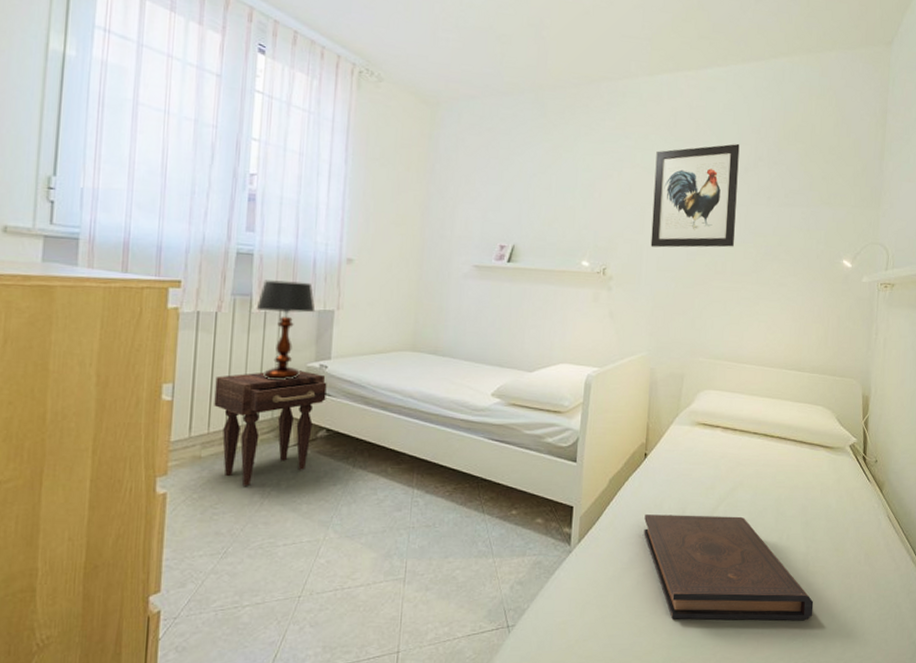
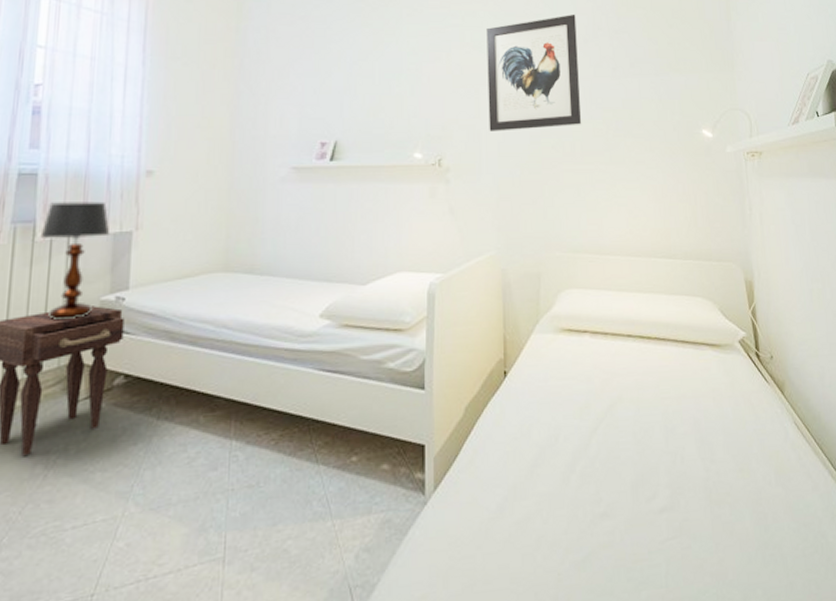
book: present [643,514,814,621] -> none [511,439,724,579]

